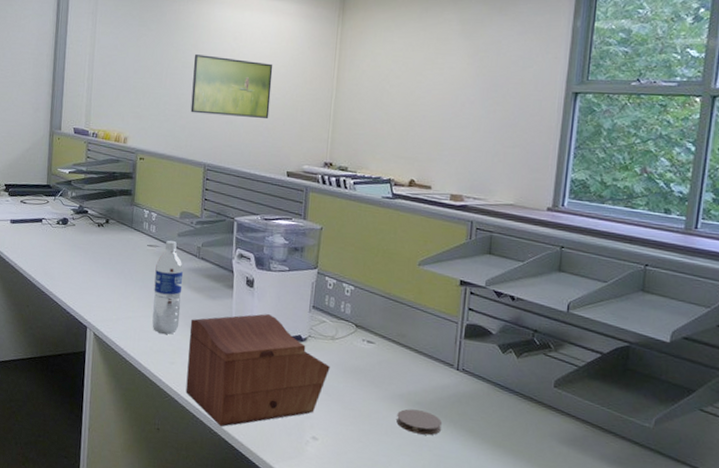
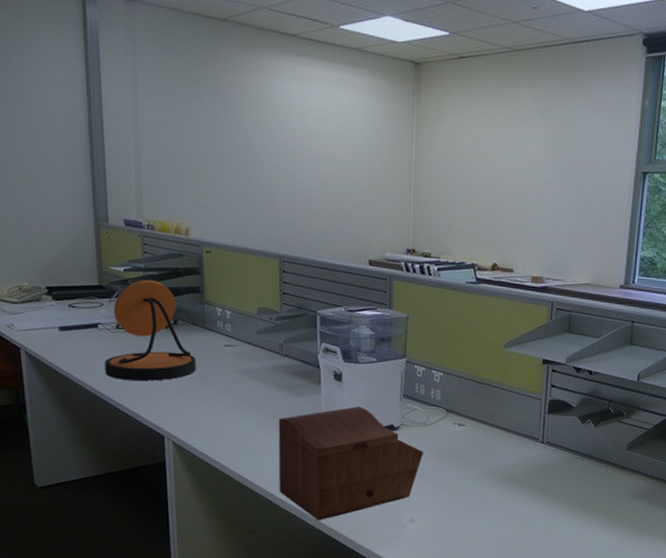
desk lamp: none [43,181,122,274] -> present [105,279,196,381]
water bottle: present [152,240,183,334] -> none [235,338,267,436]
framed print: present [190,54,273,118] -> none [258,134,347,204]
coaster: present [396,409,443,436] -> none [489,483,531,505]

